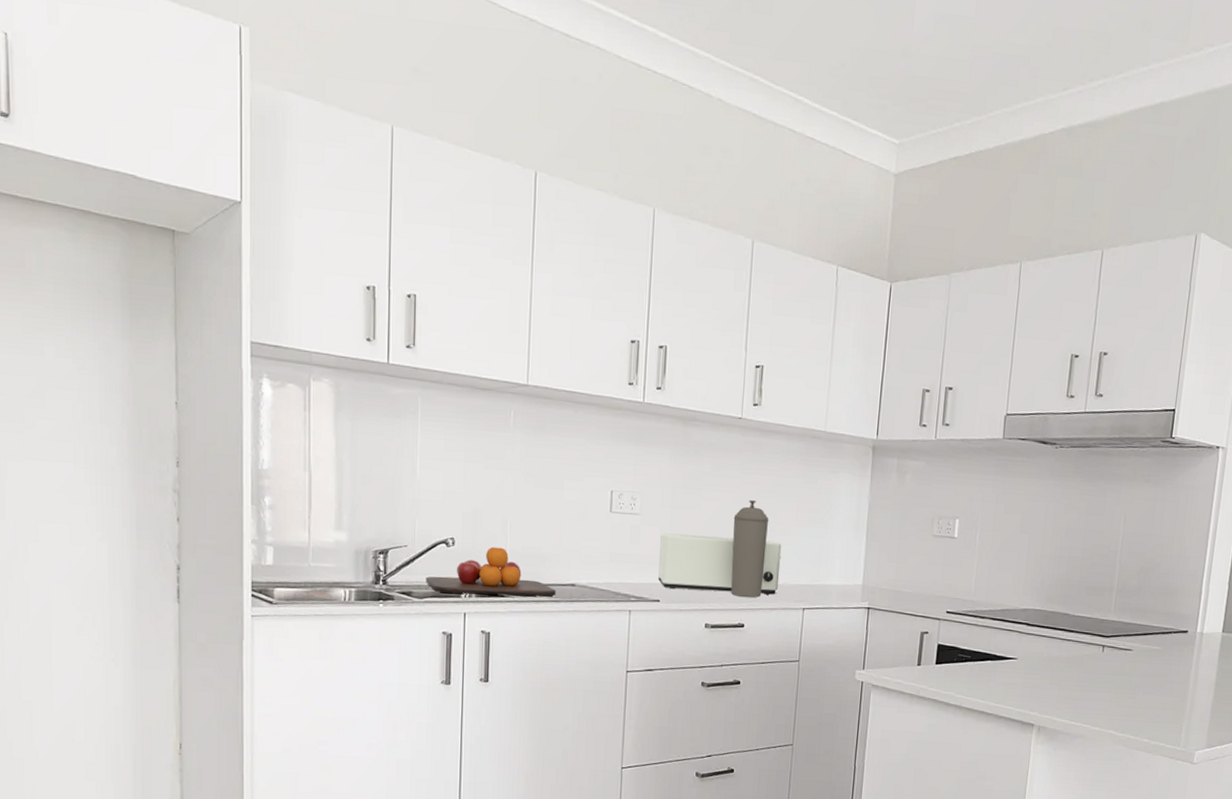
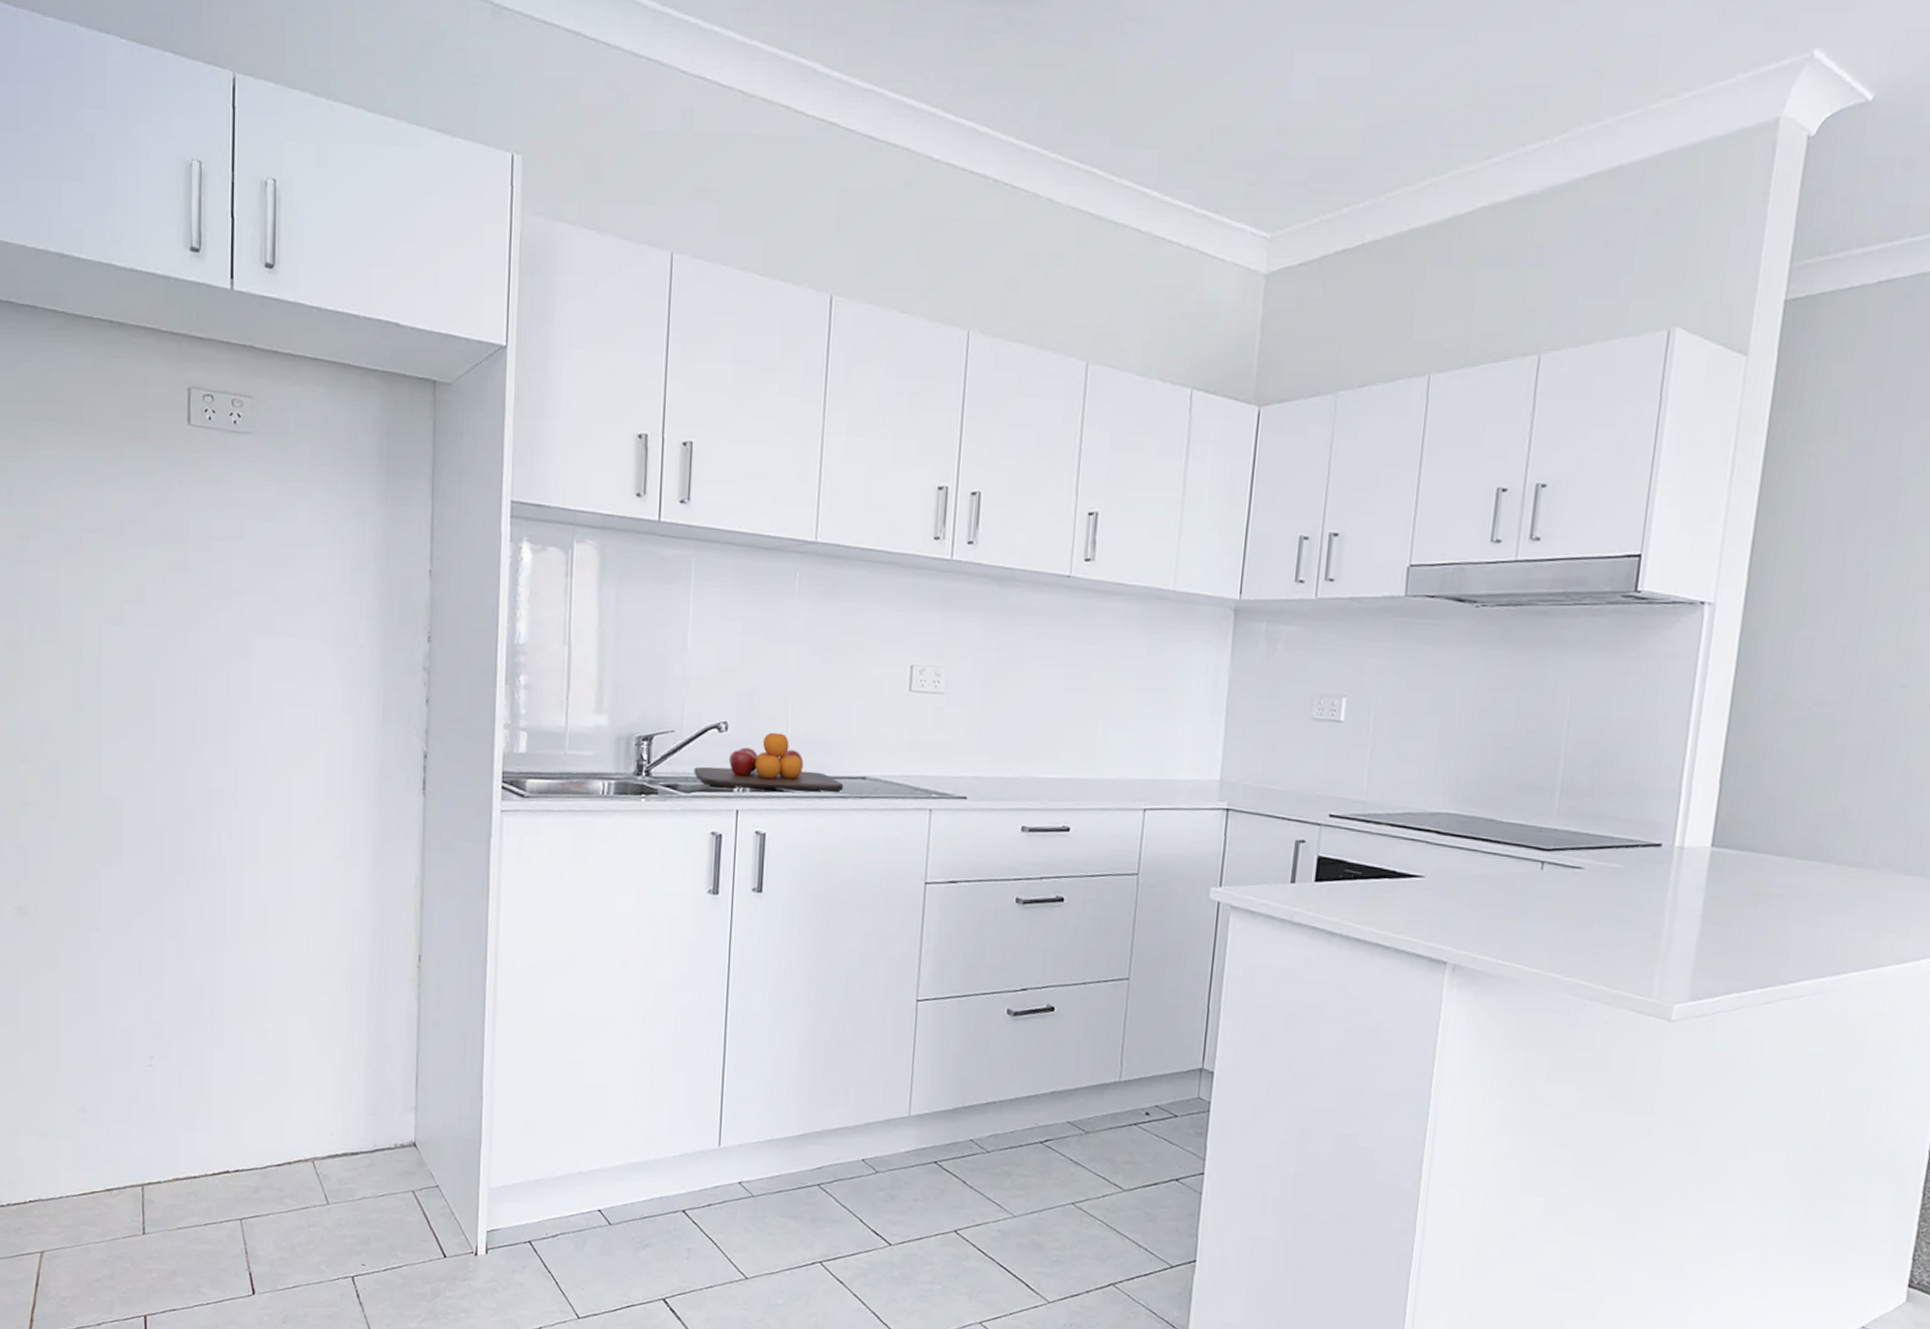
toaster: present [658,533,782,595] -> none [965,716,1118,792]
canister: present [731,500,769,598] -> none [1054,676,1103,796]

